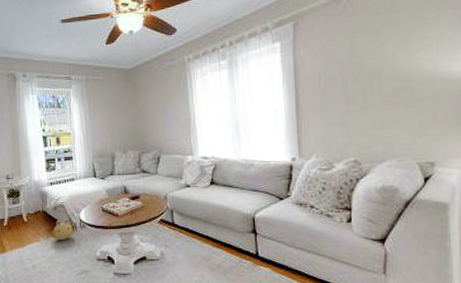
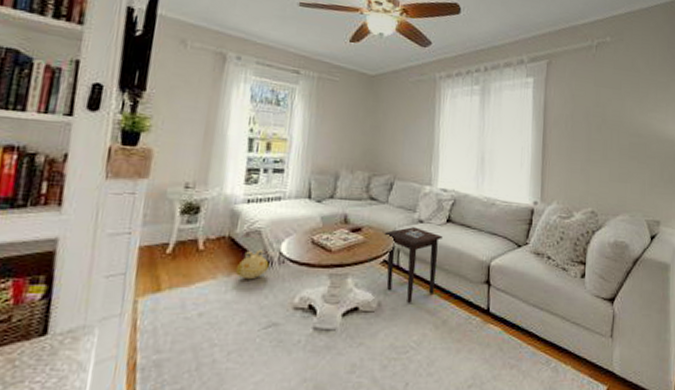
side table: none [158,191,208,252] -> present [384,227,443,303]

